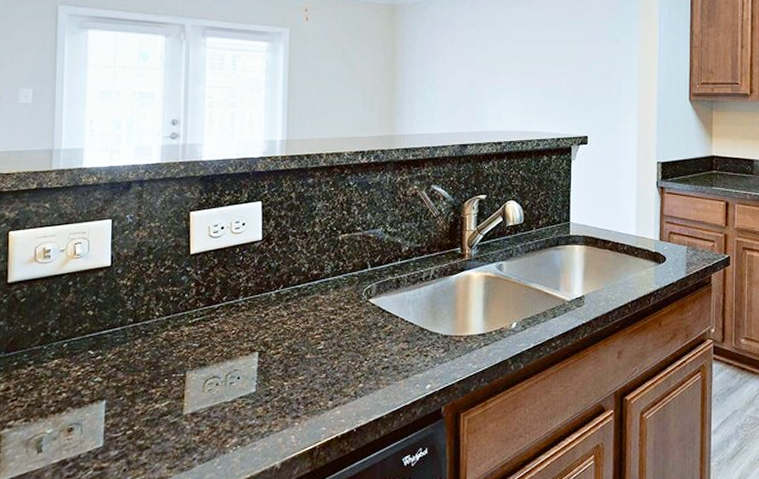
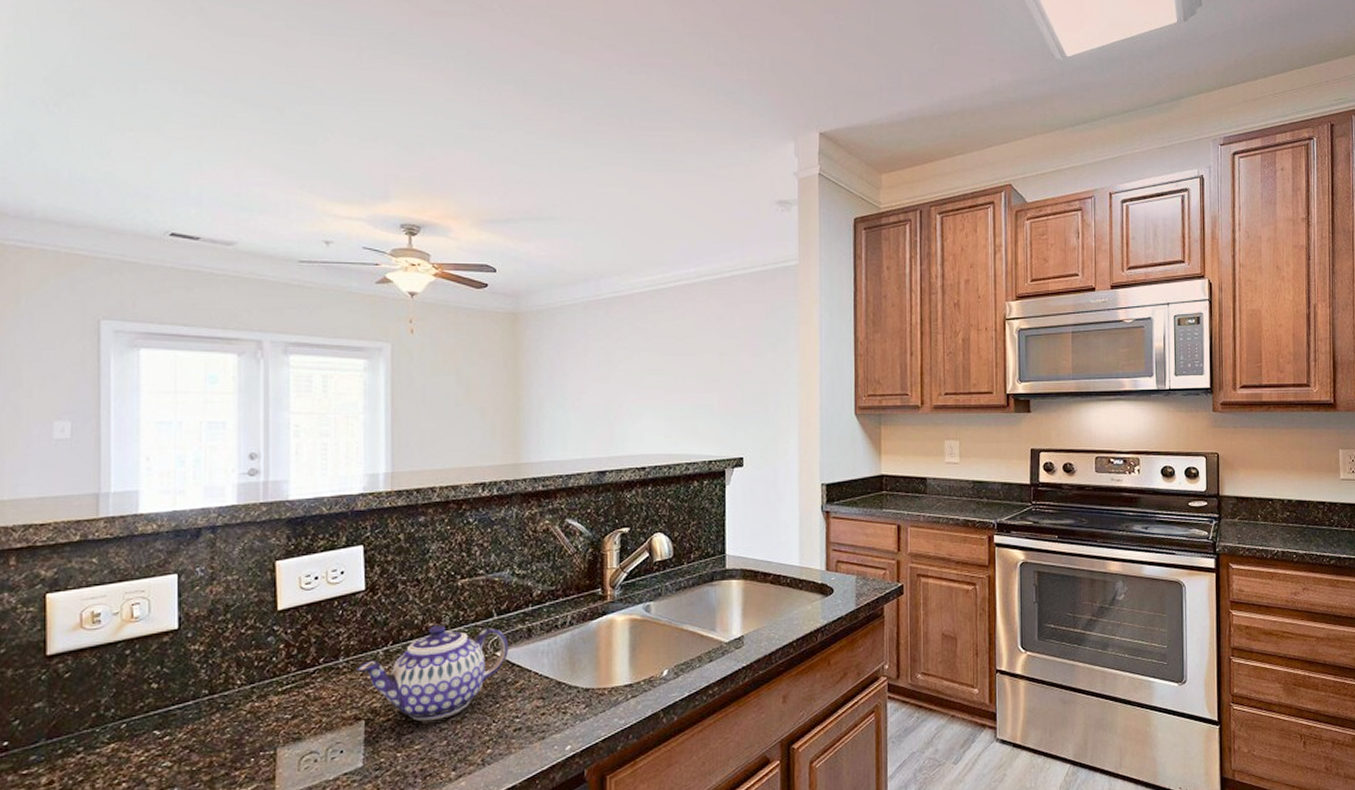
teapot: none [253,273,380,356] -> present [357,625,509,722]

